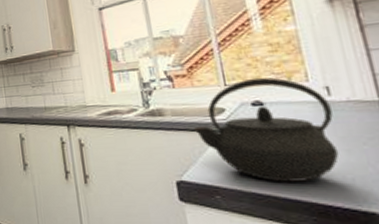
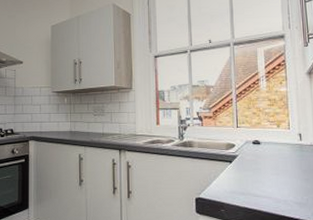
kettle: present [193,77,339,182] -> none [212,124,301,200]

